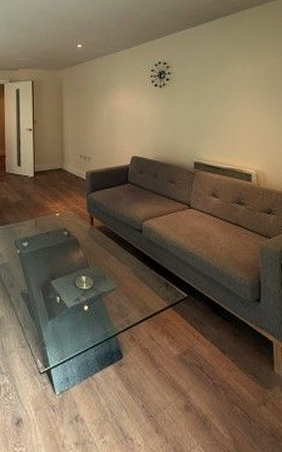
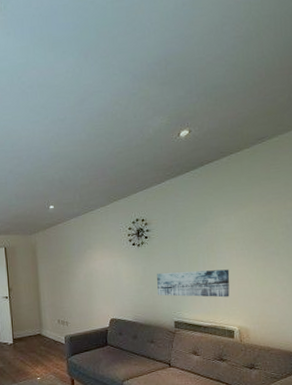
wall art: none [177,113,247,141] -> present [157,269,230,298]

